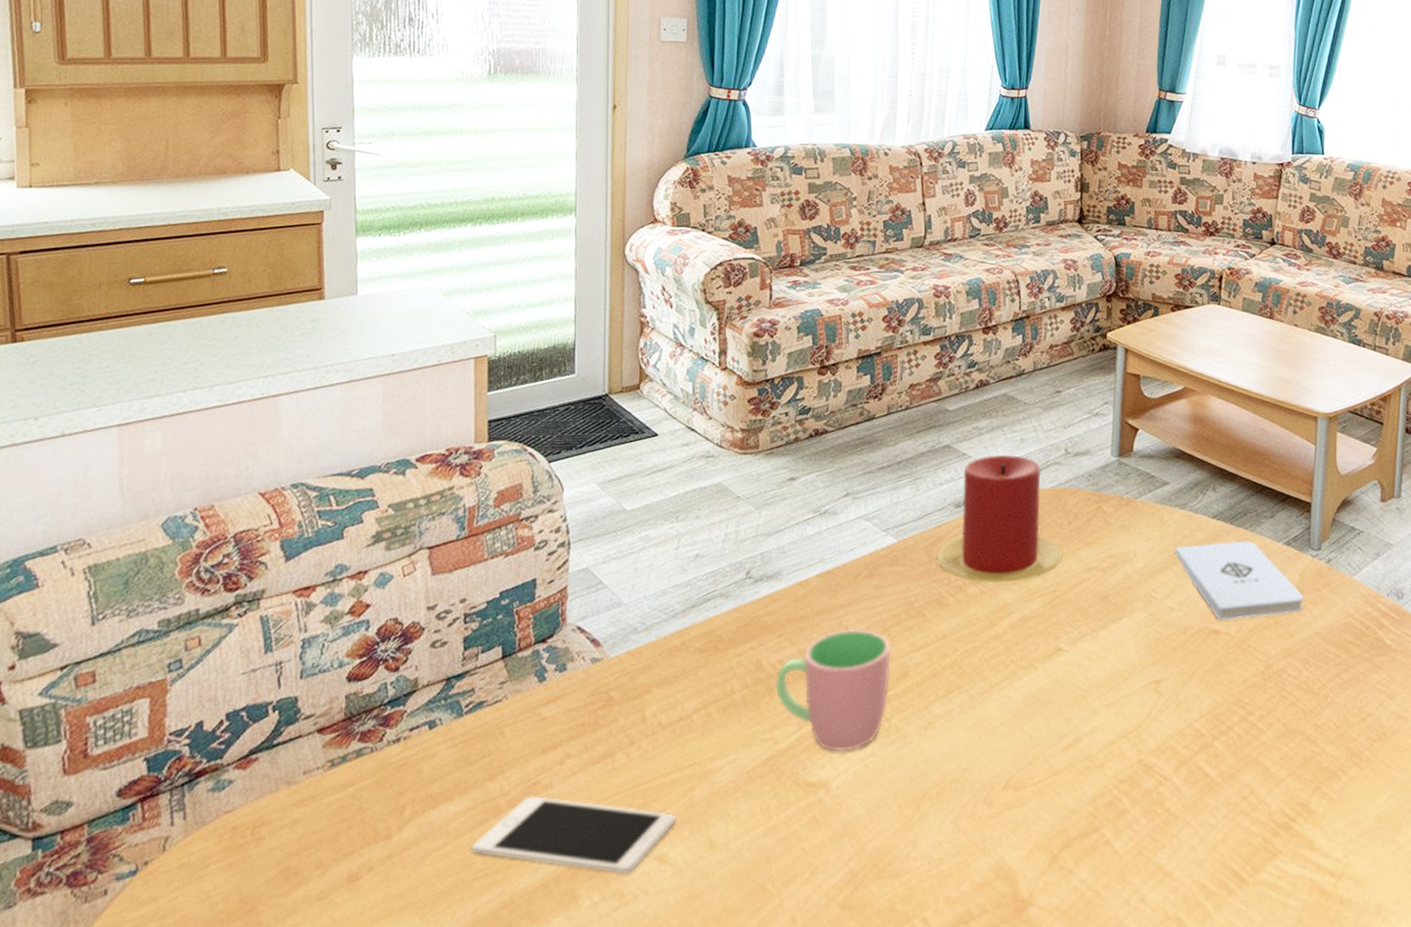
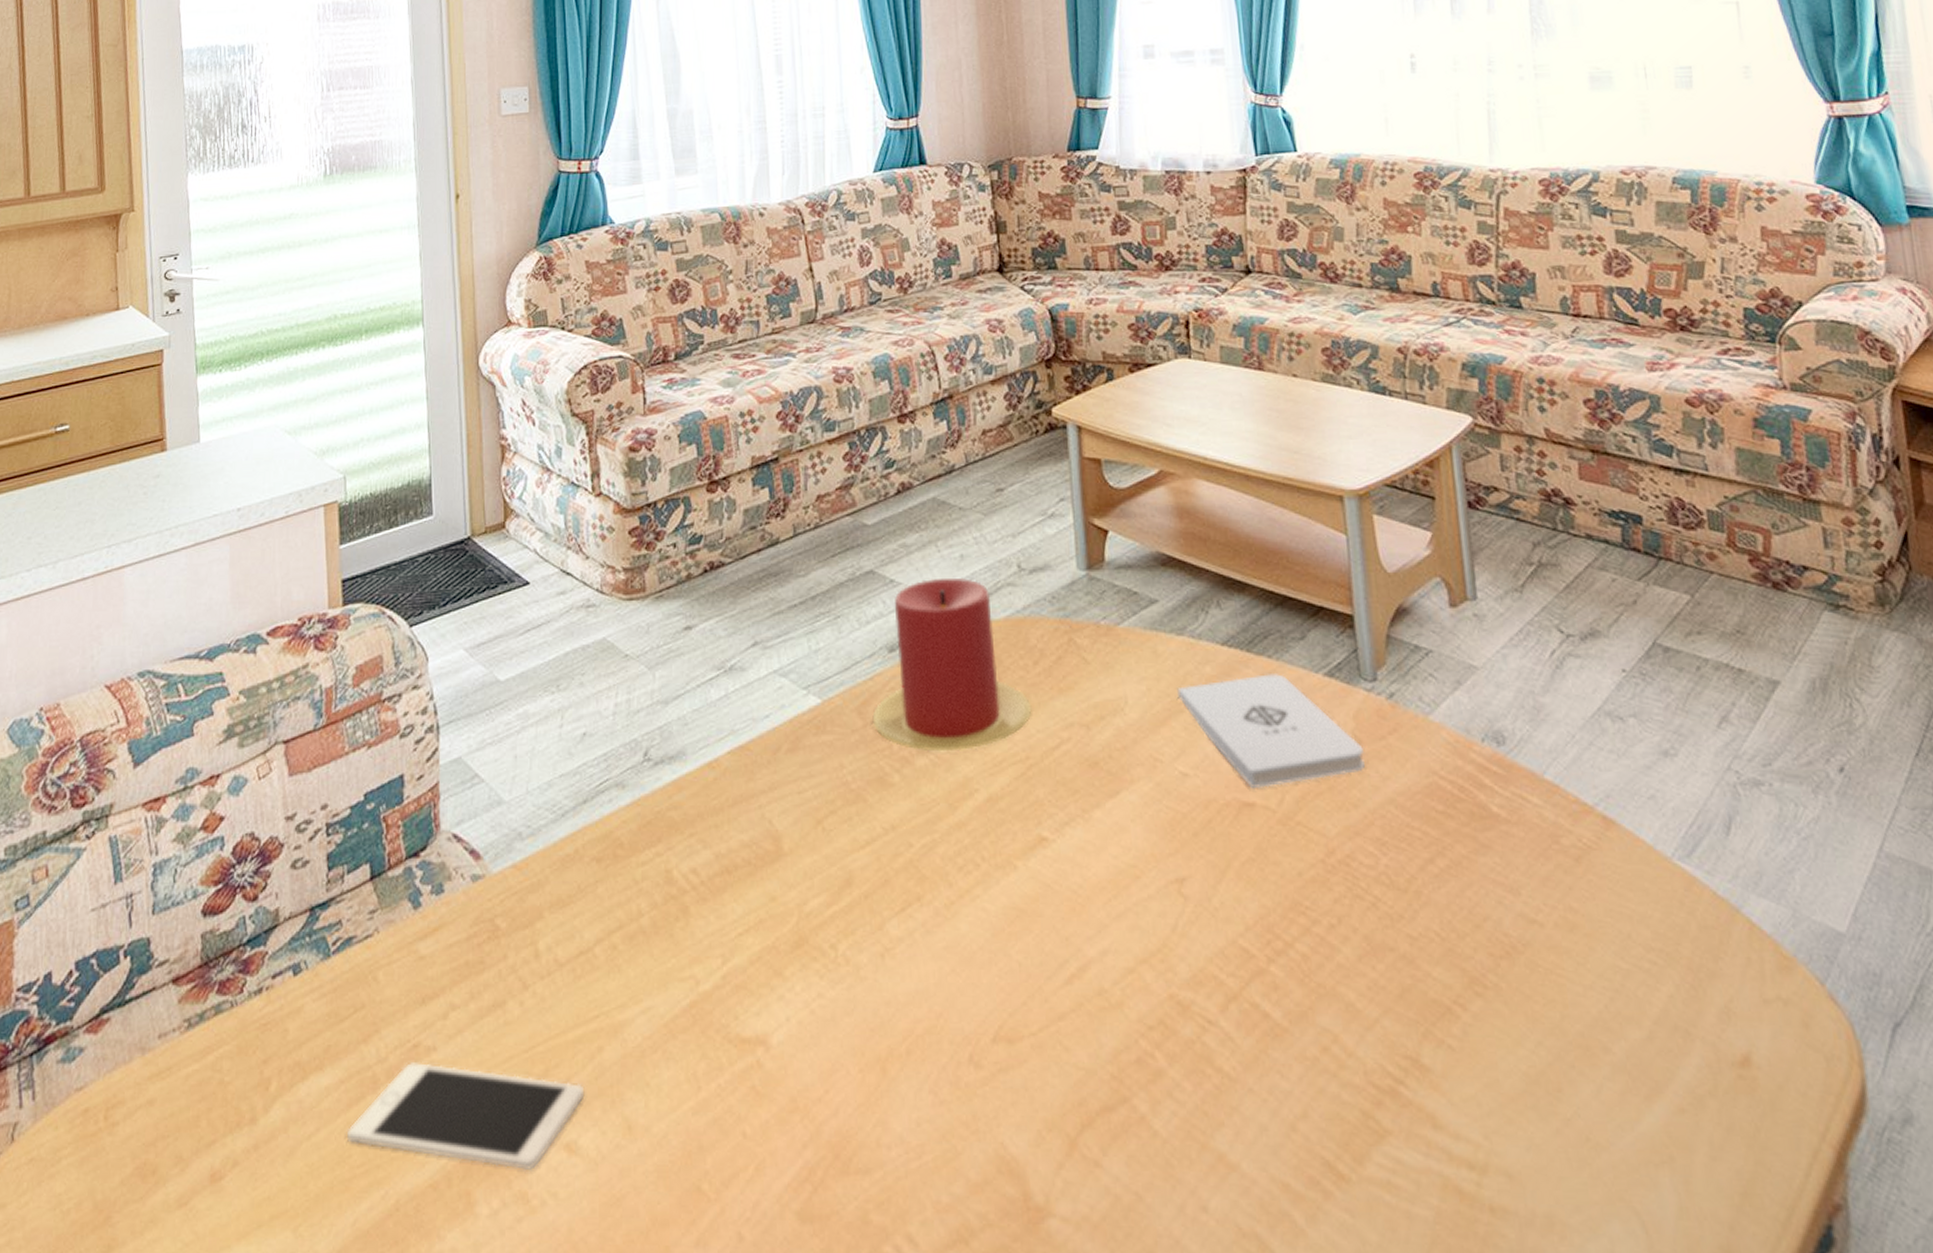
cup: present [774,628,892,752] -> none [689,822,831,994]

